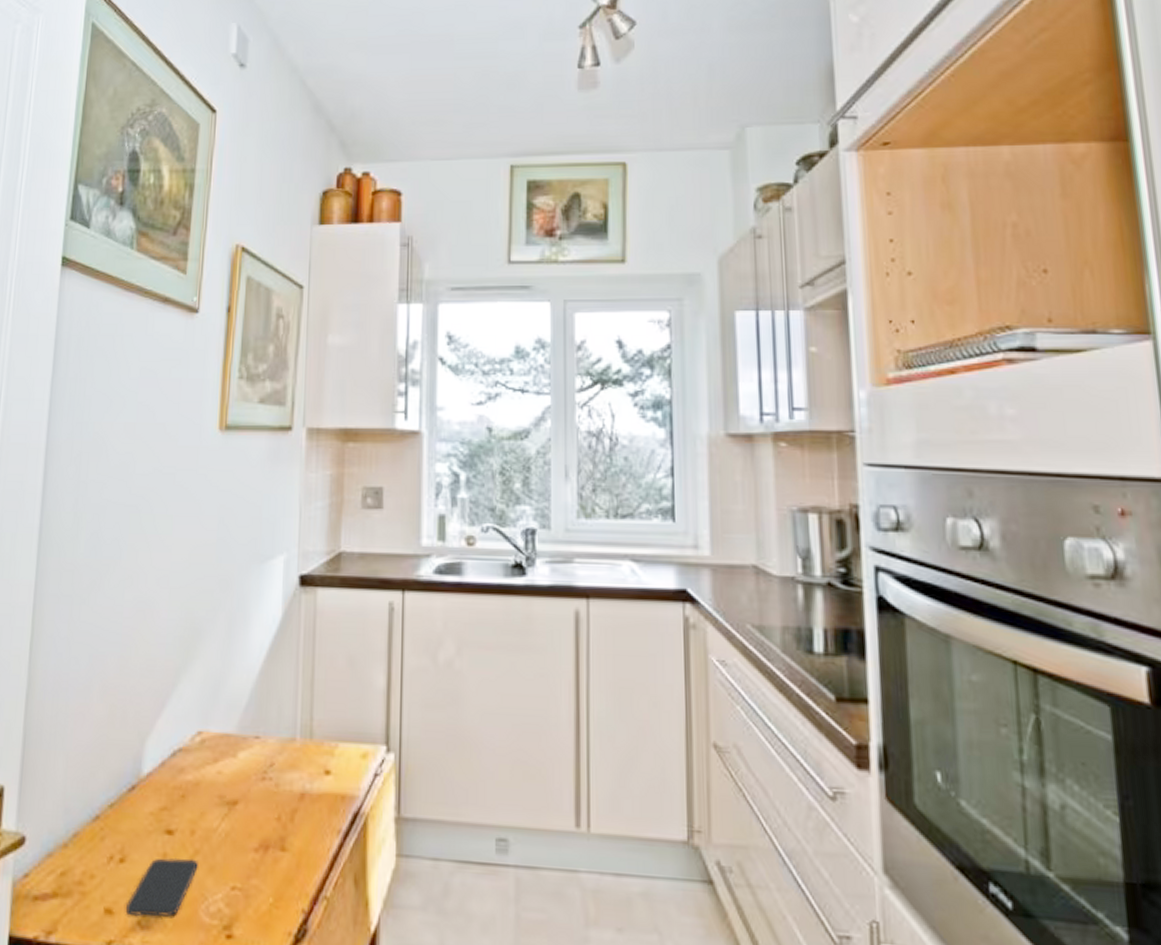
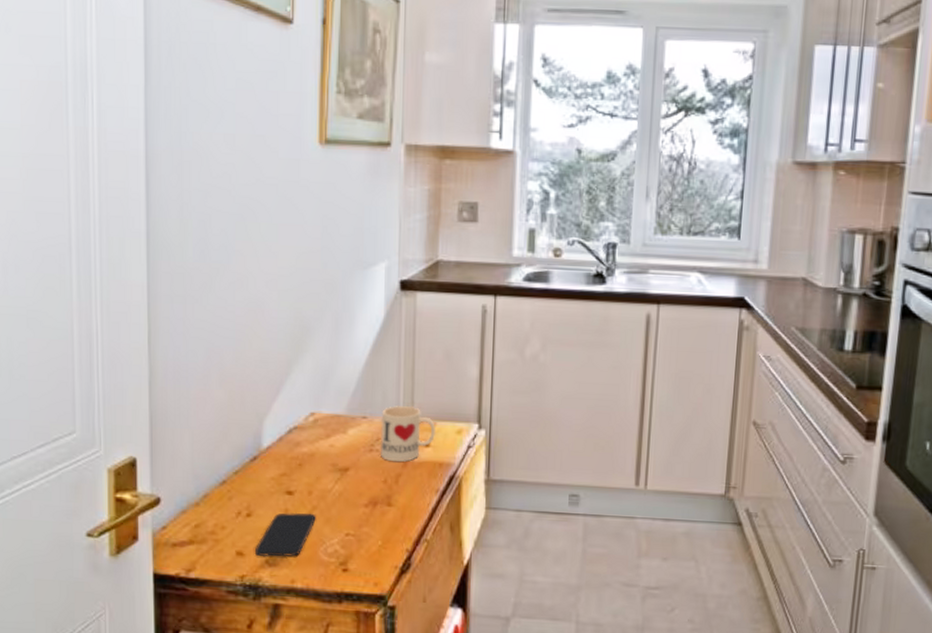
mug: none [273,723,338,793] -> present [379,406,437,462]

